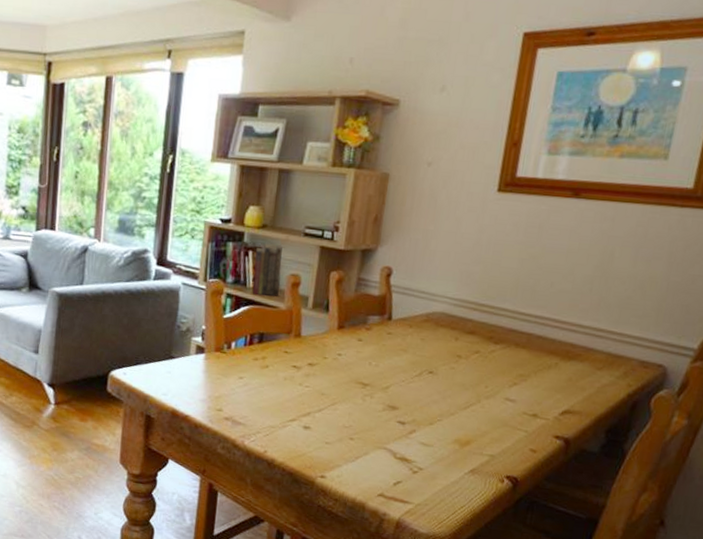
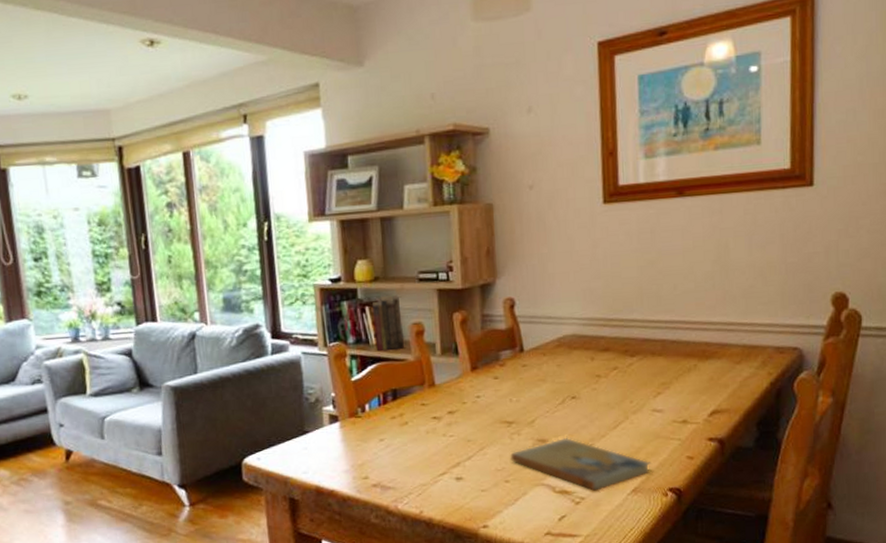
book: none [359,408,494,465] -> present [510,438,652,491]

